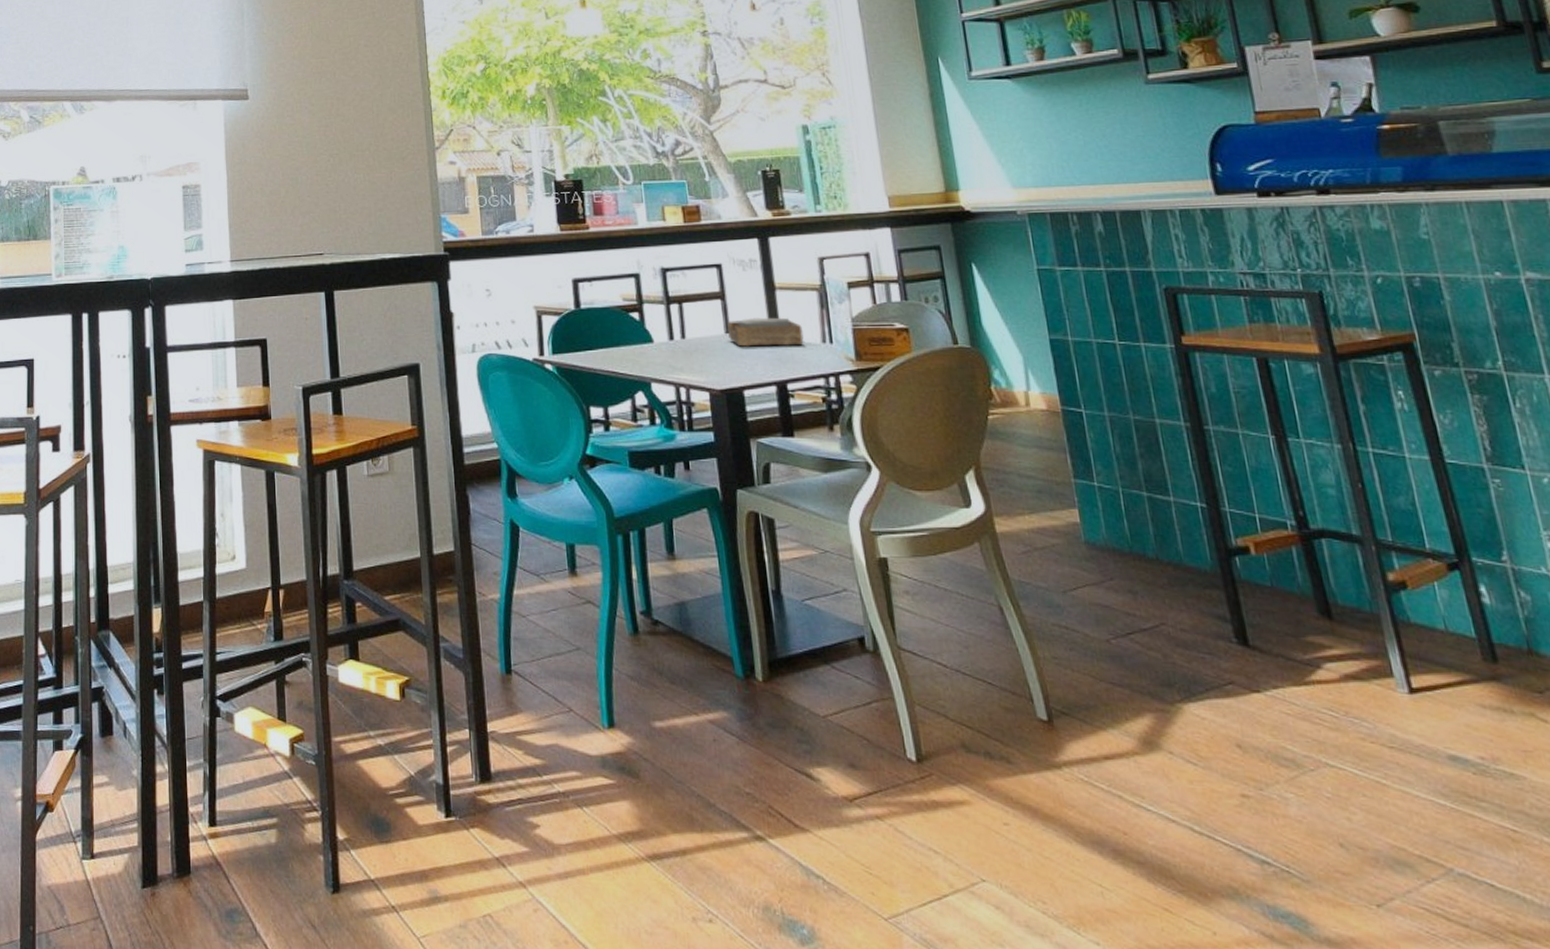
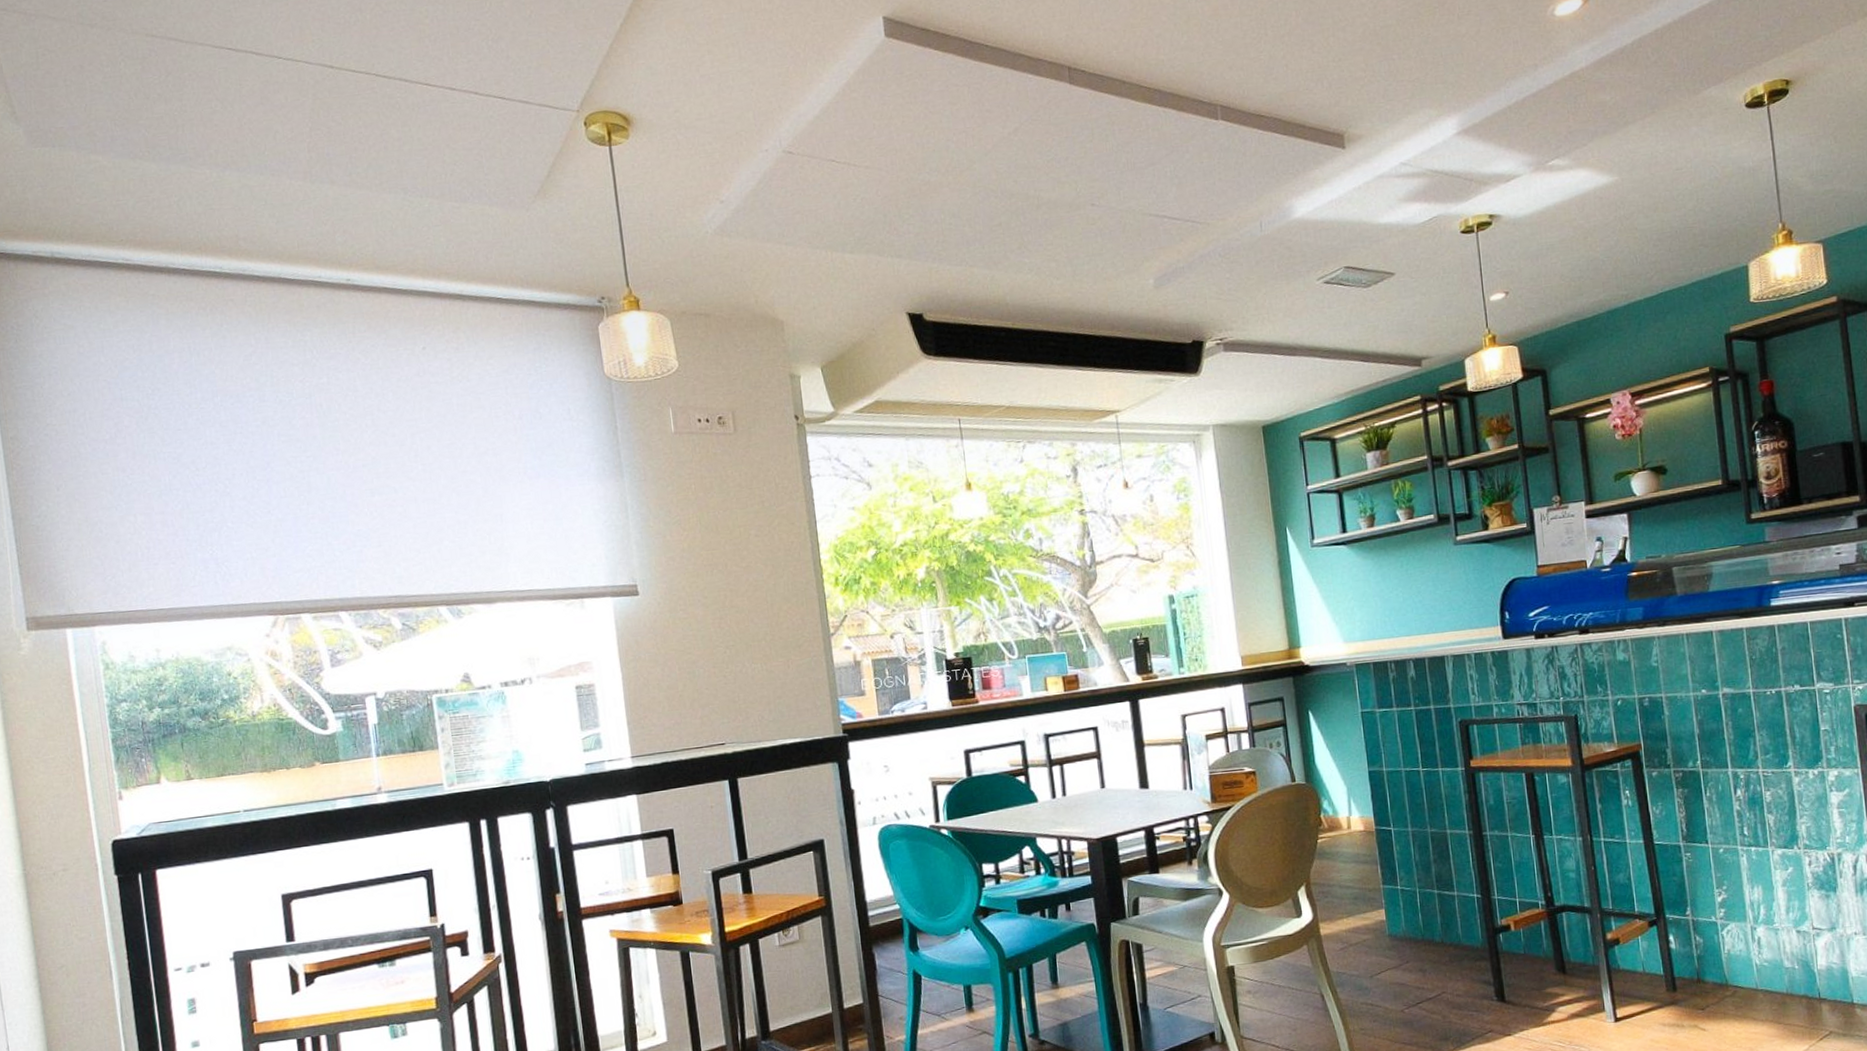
napkin holder: present [727,317,804,347] -> none [1103,770,1168,799]

